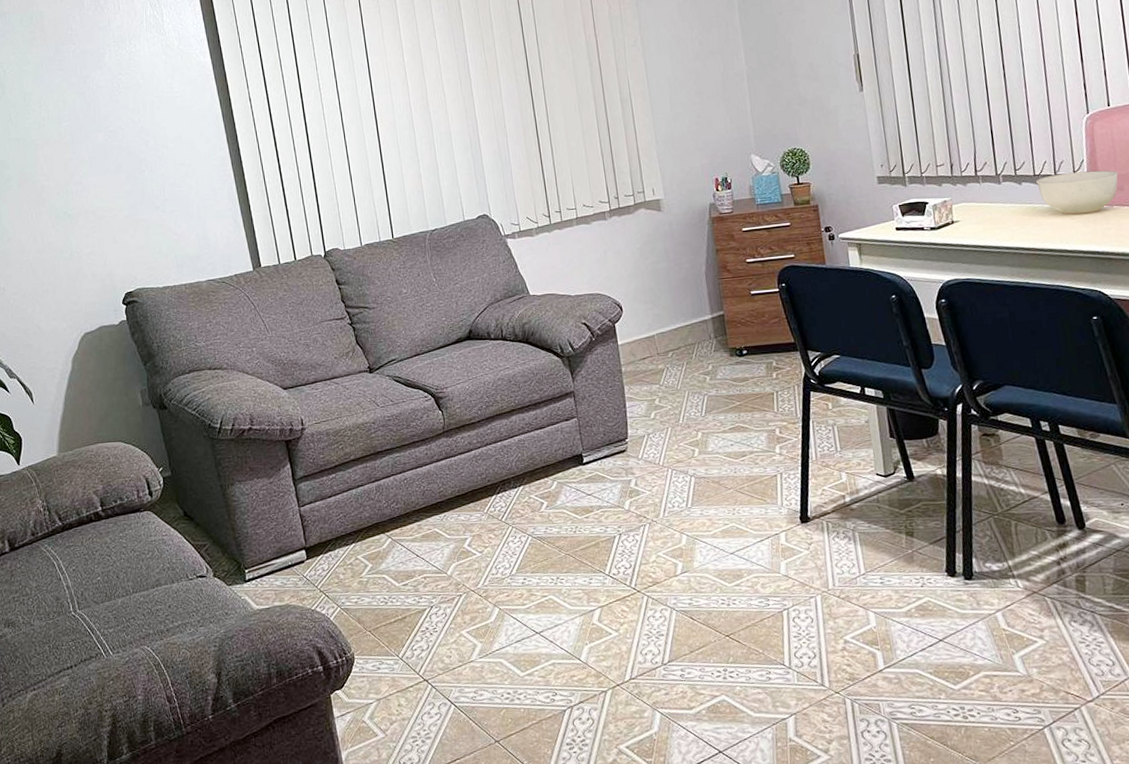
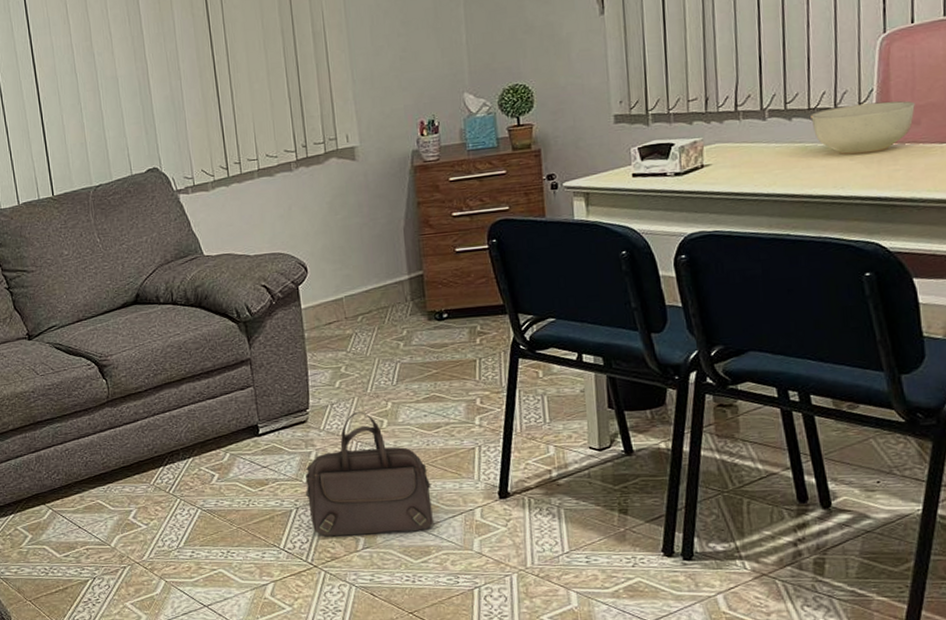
handbag: none [625,441,745,561] -> present [304,412,435,536]

